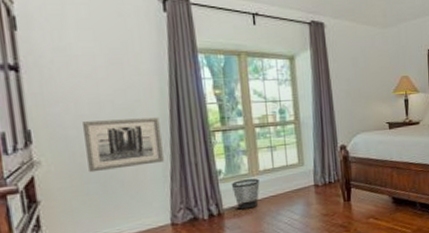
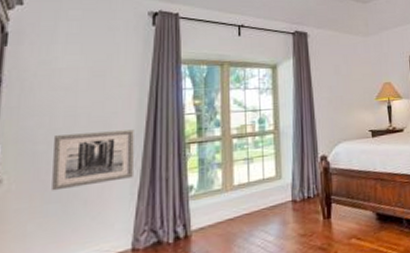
wastebasket: present [231,178,260,210] -> none [202,194,233,231]

